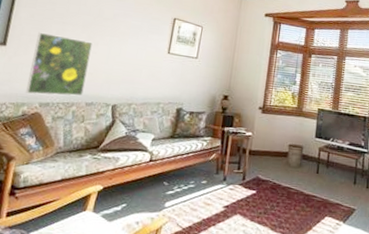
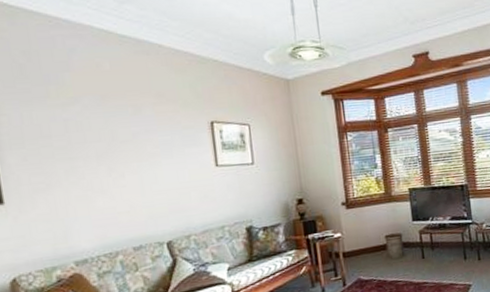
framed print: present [26,32,93,96] -> none [41,174,126,254]

